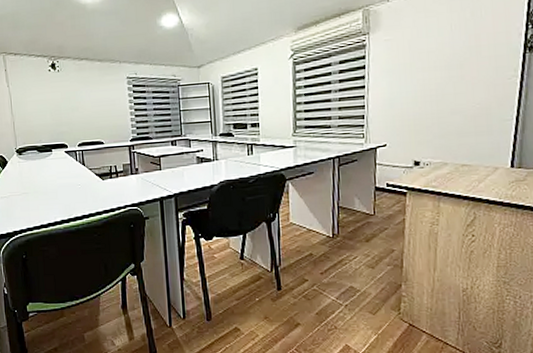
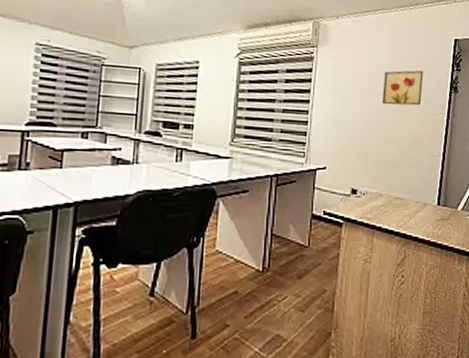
wall art: none [443,35,490,78] -> present [382,70,423,106]

